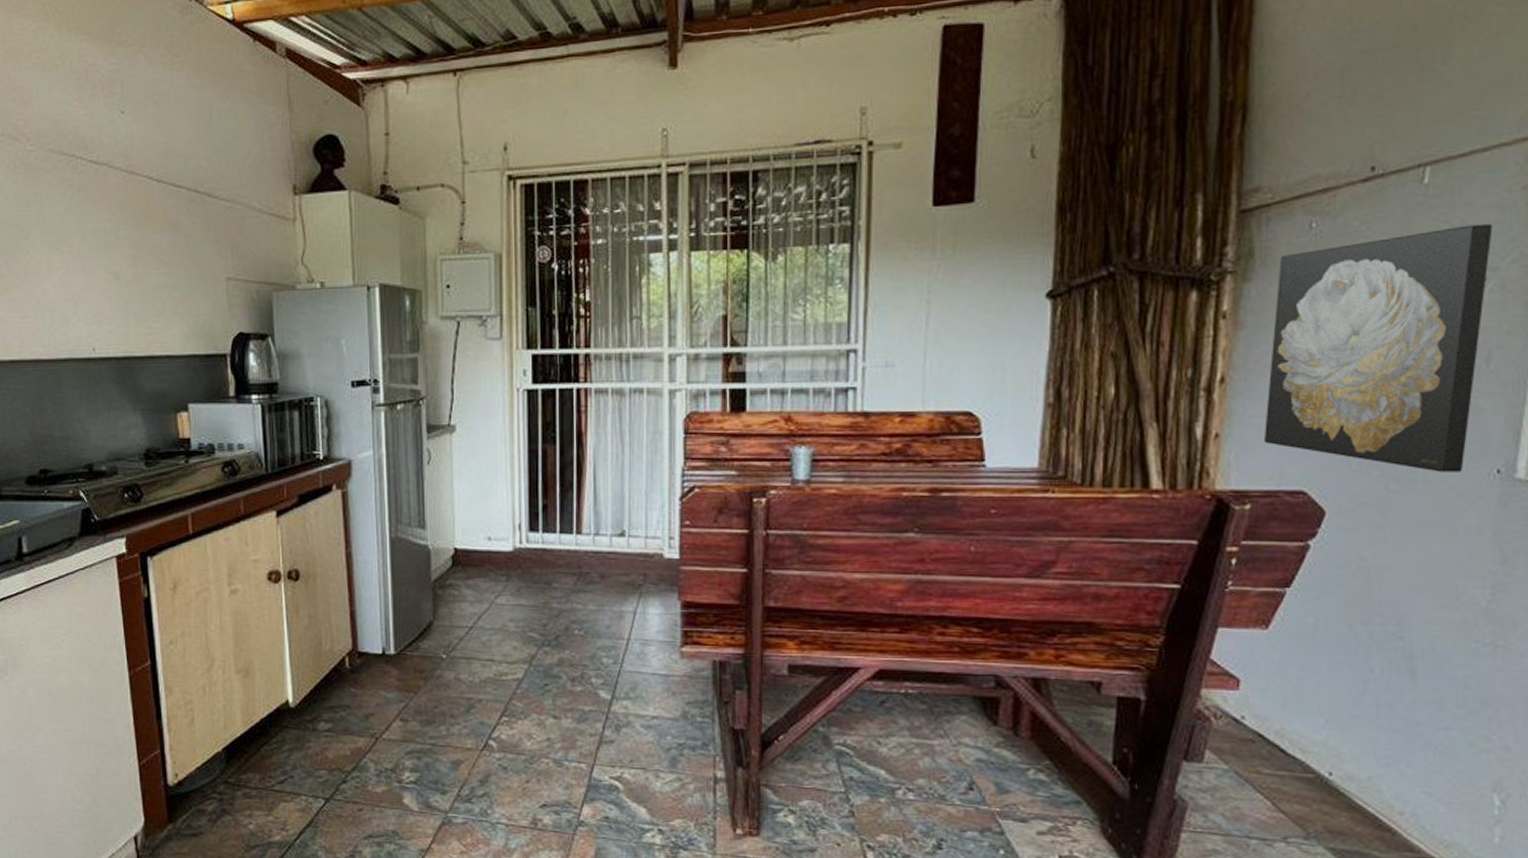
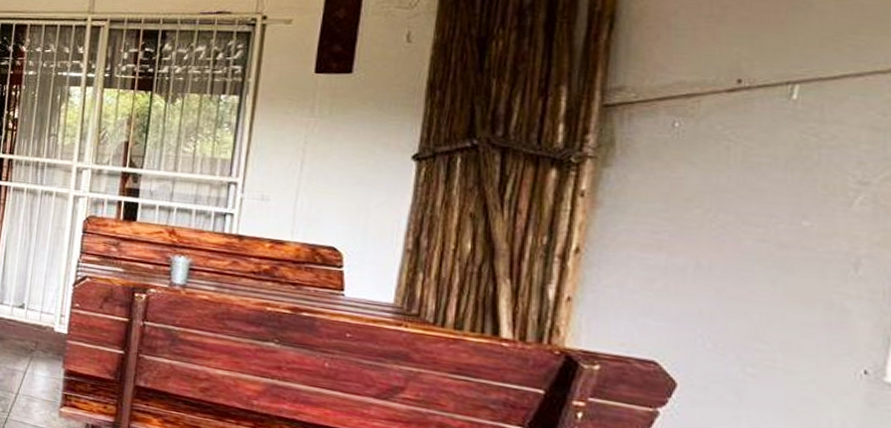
wall art: present [1264,224,1493,472] -> none [617,140,865,368]

